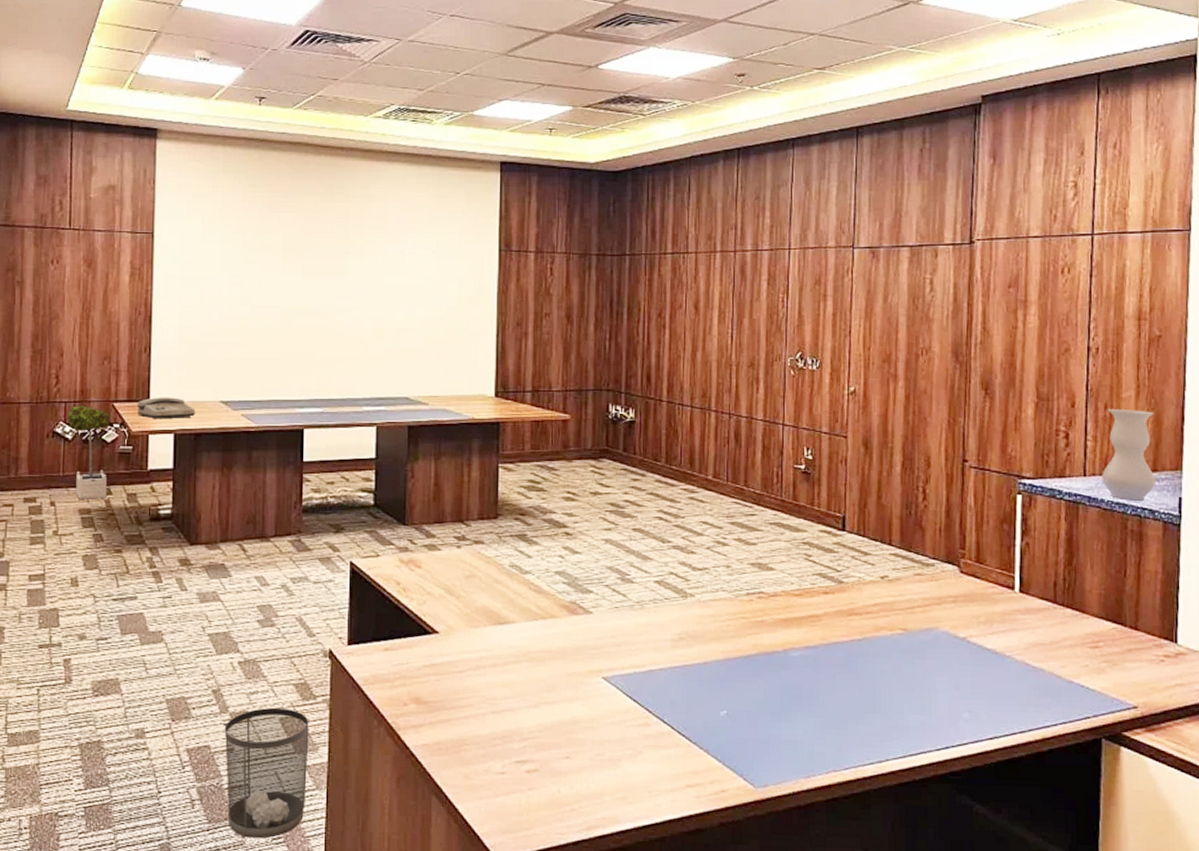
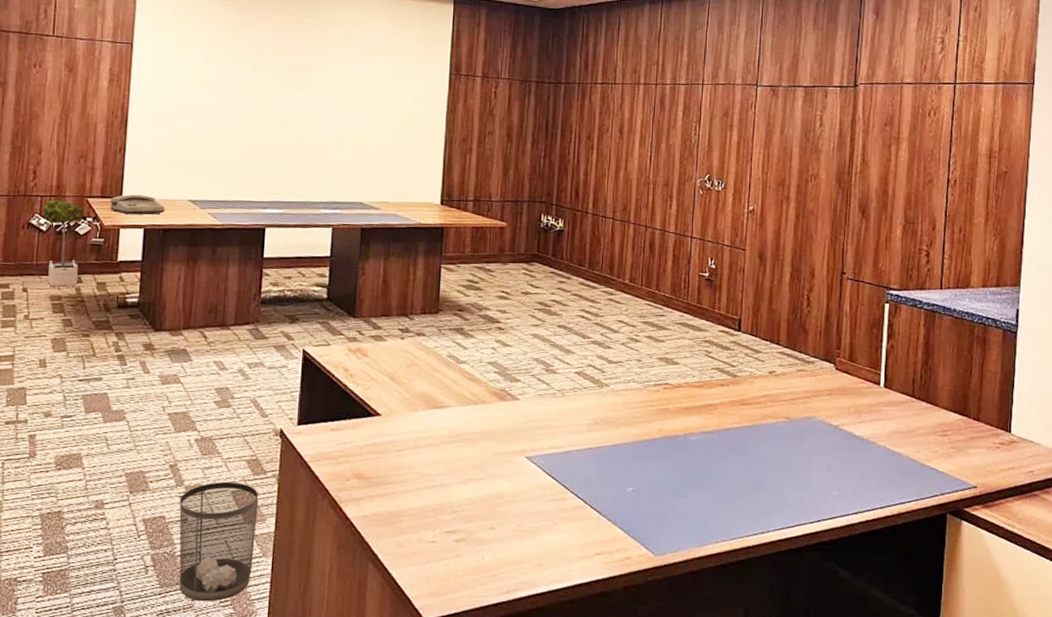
vase: present [1102,409,1156,501] -> none [955,233,999,311]

